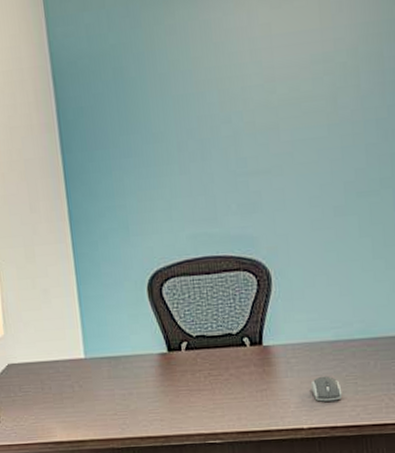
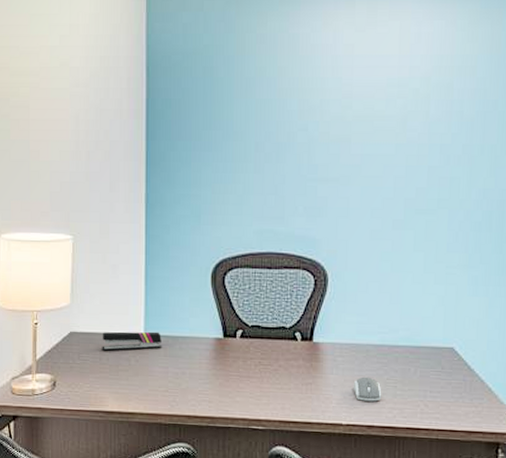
stapler: none [41,354,104,380] -> present [102,331,161,351]

